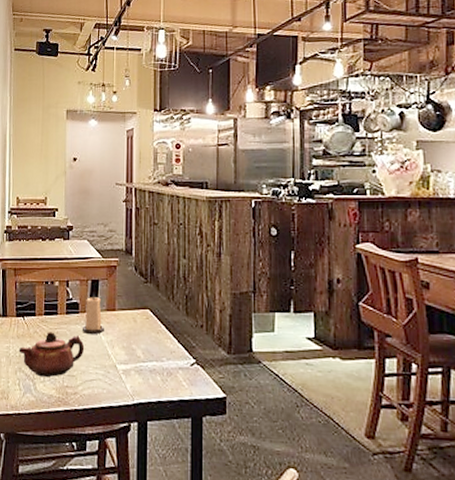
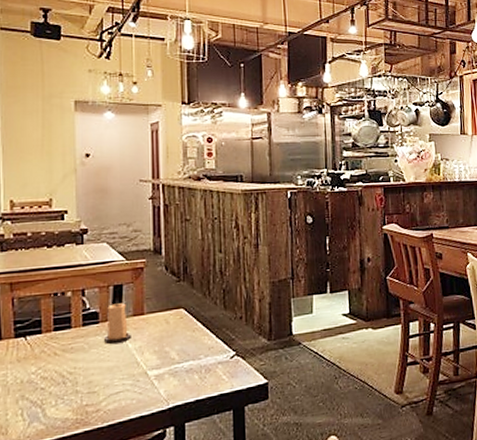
teapot: present [18,332,85,378] -> none [20,347,108,401]

